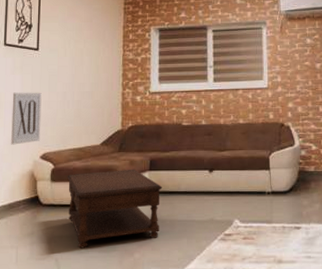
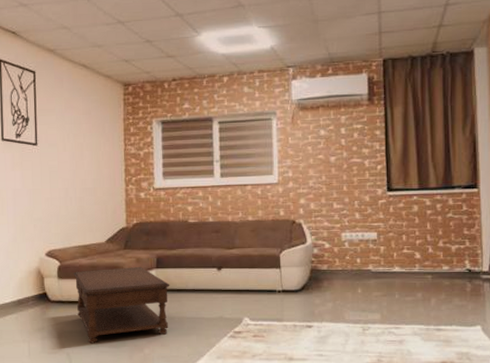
wall art: present [11,92,42,145] -> none [14,188,45,242]

